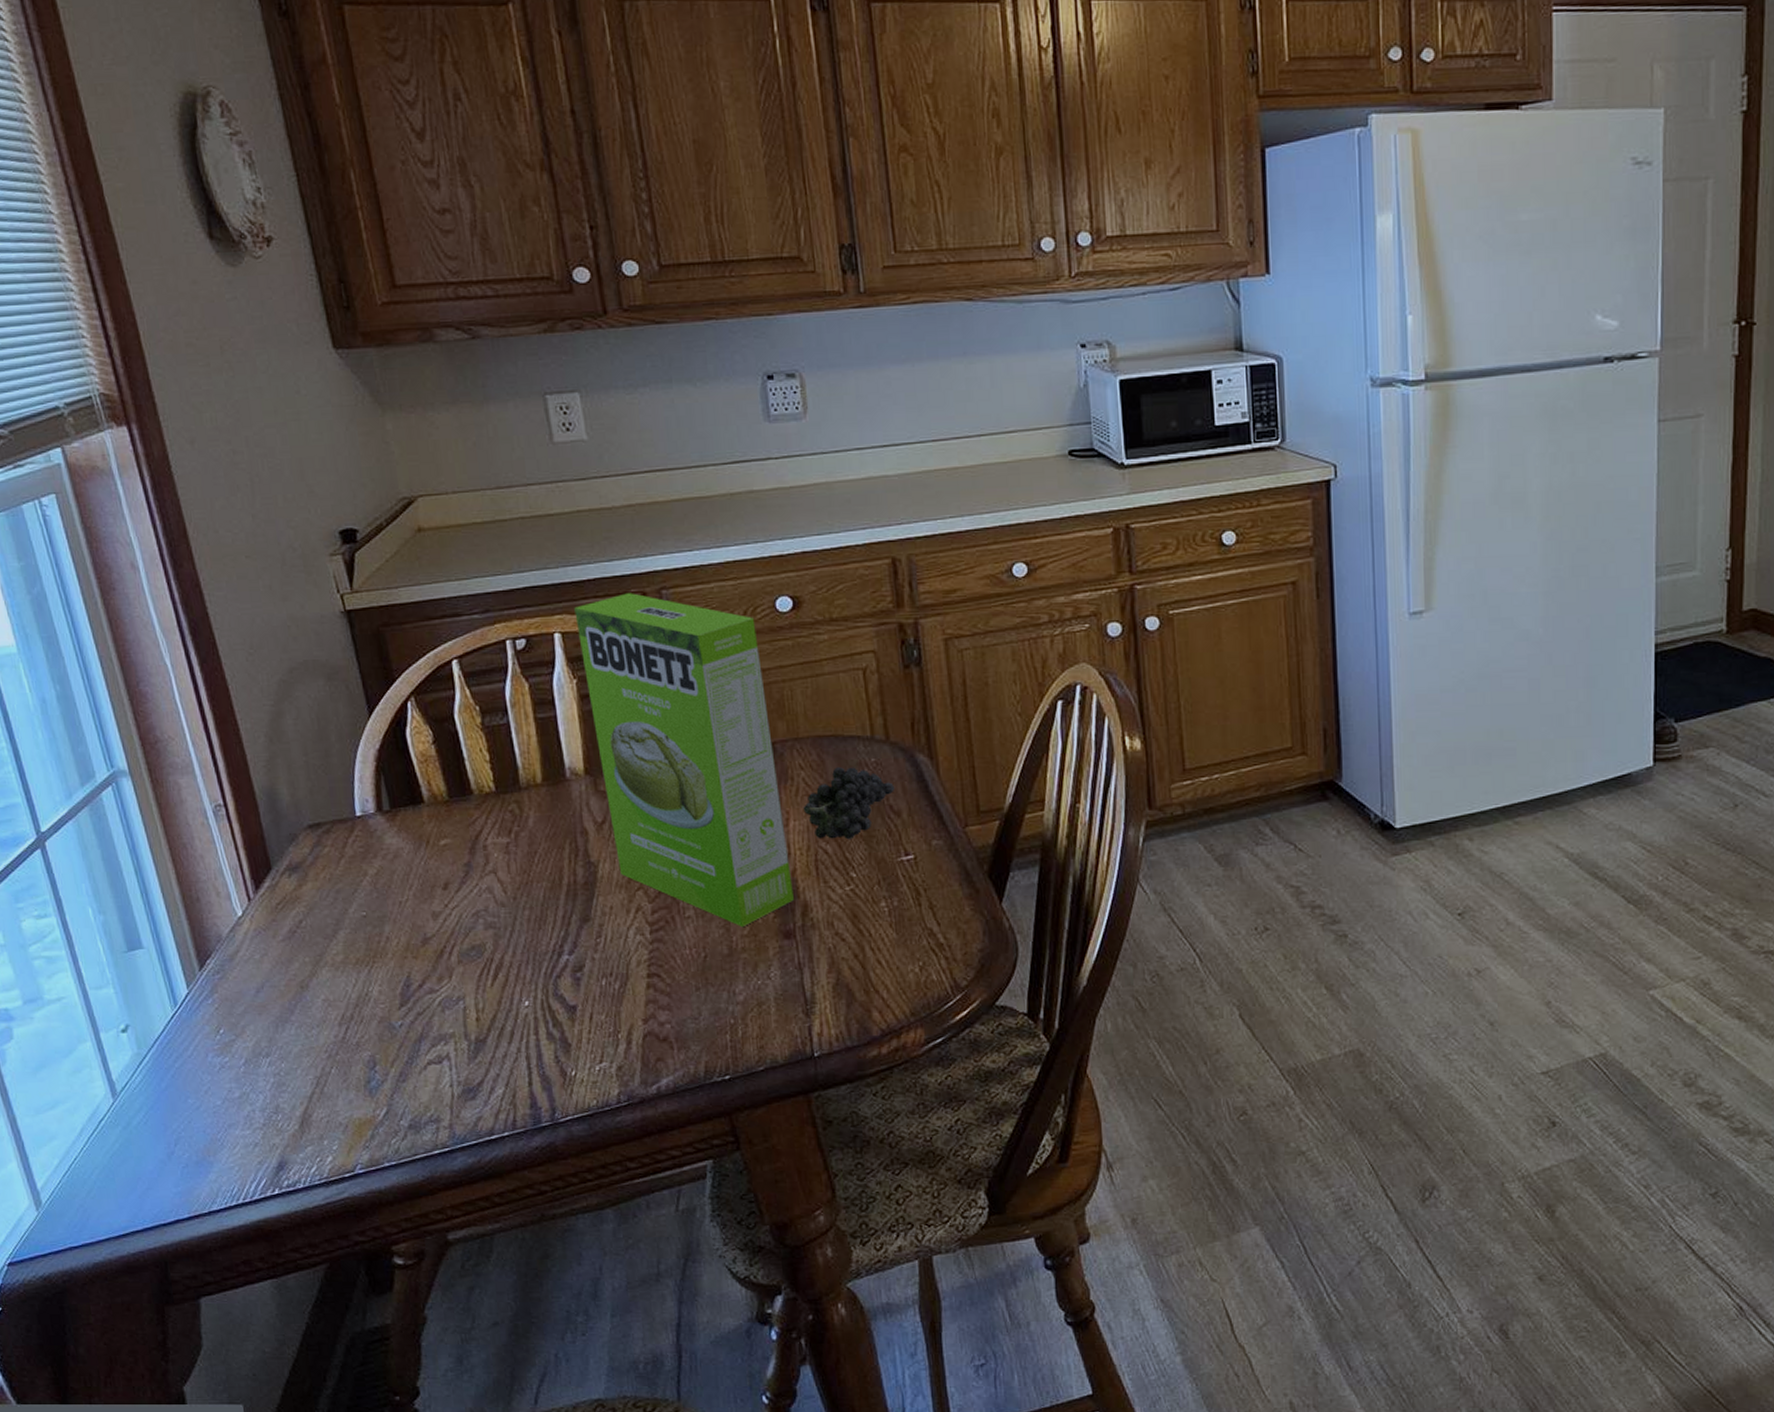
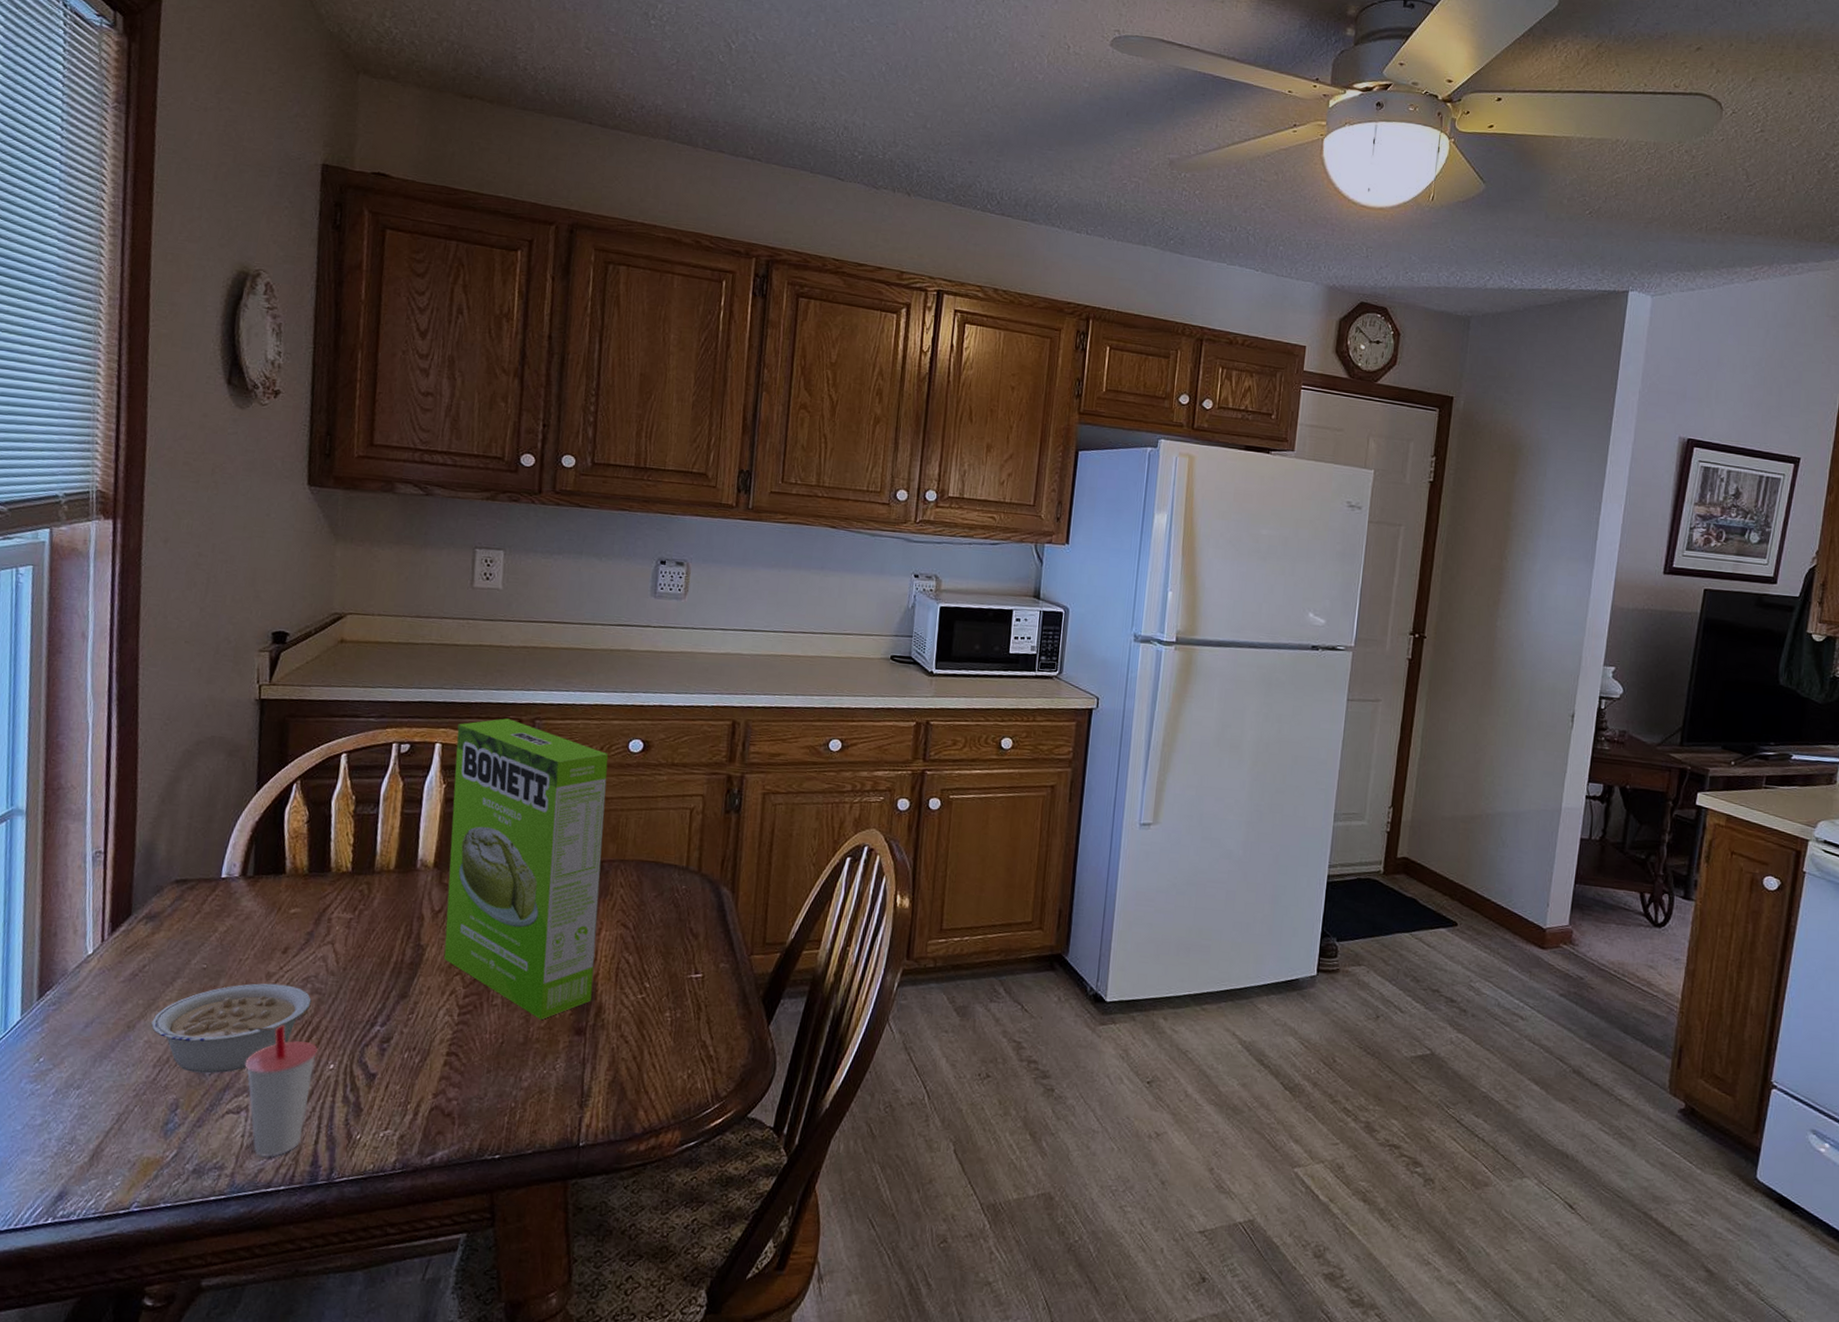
legume: none [324,923,488,1026] -> present [151,983,312,1074]
cup: none [434,966,513,1104] -> present [245,1025,318,1158]
fruit: present [803,767,896,839] -> none [615,889,698,953]

